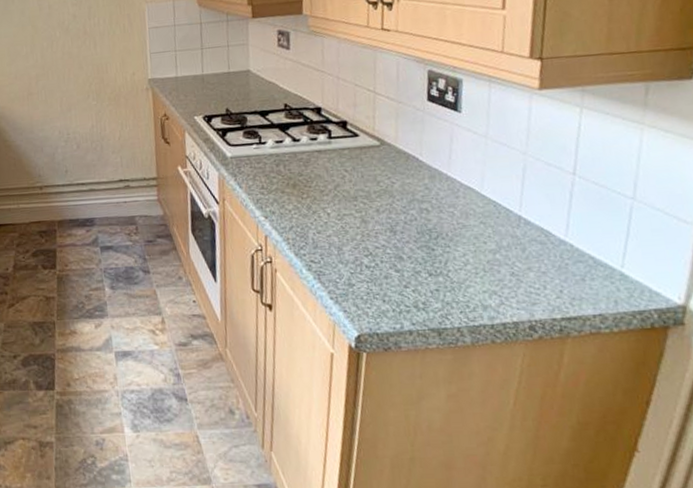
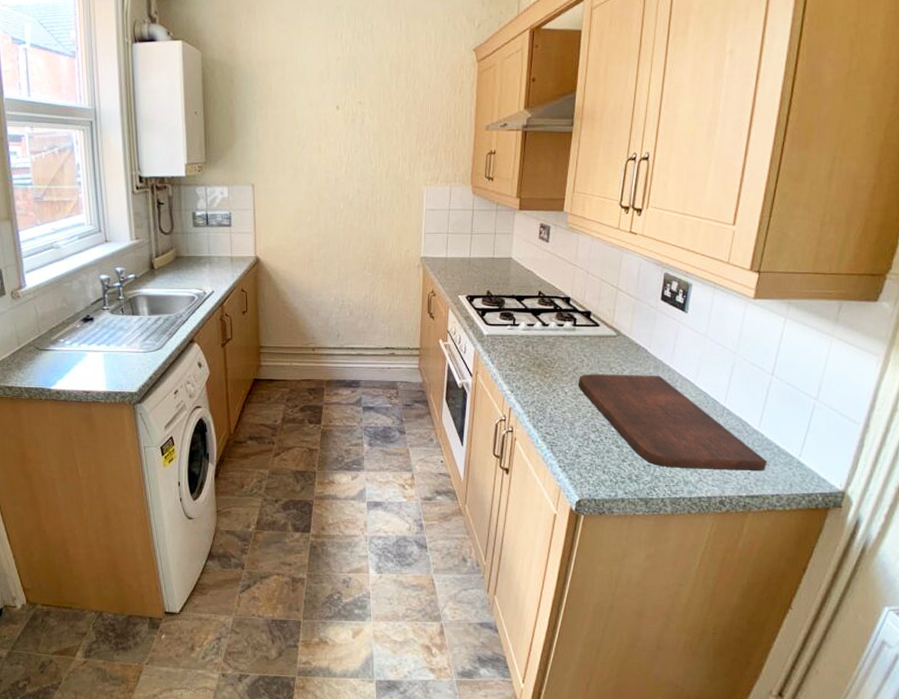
cutting board: none [341,185,583,291] -> present [578,374,767,470]

